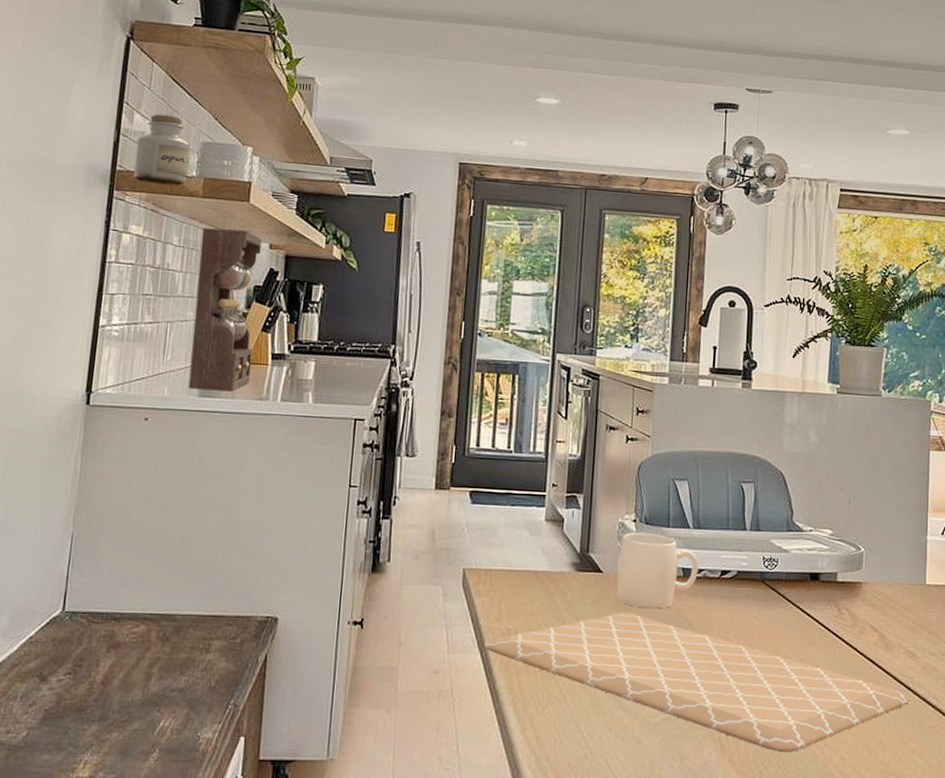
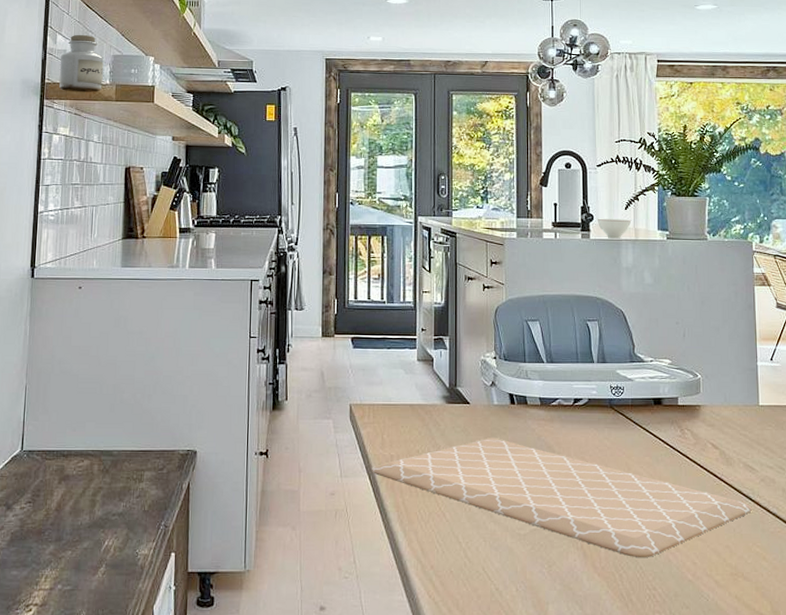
spice rack: present [188,227,263,392] -> none [113,126,166,262]
mug: present [616,532,699,609] -> none [482,367,553,434]
bowl: none [760,366,799,390] -> present [597,218,632,239]

